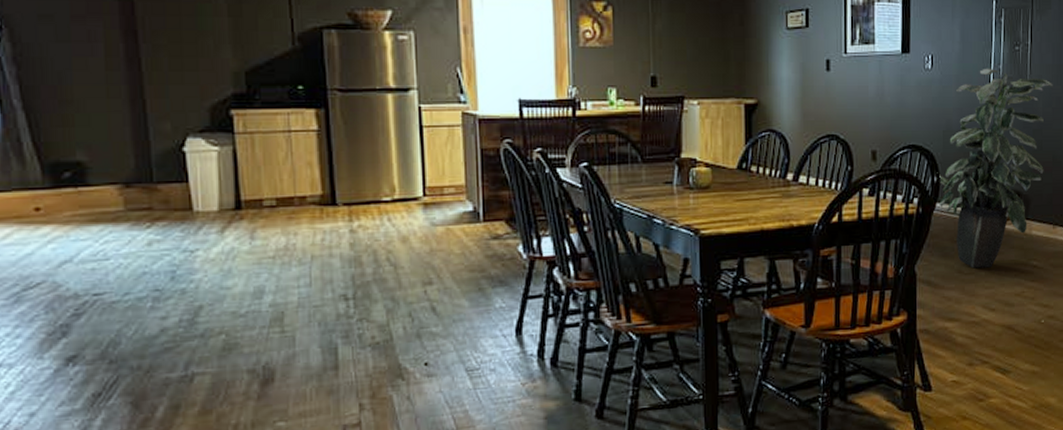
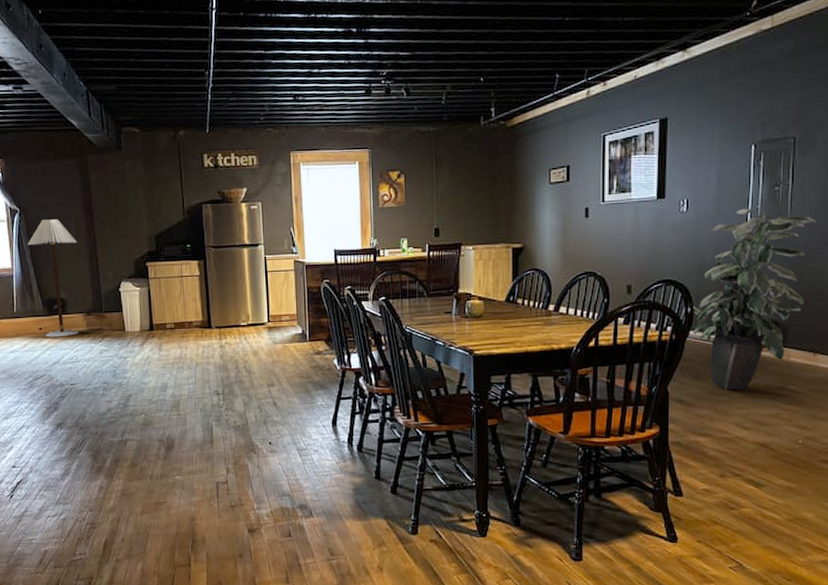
floor lamp: none [15,39,111,223] -> present [28,219,80,337]

